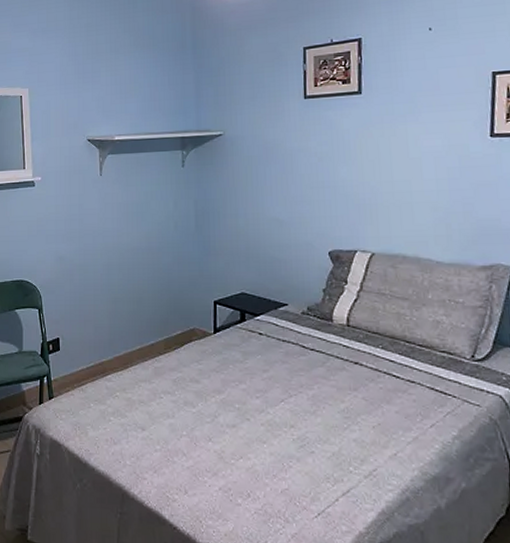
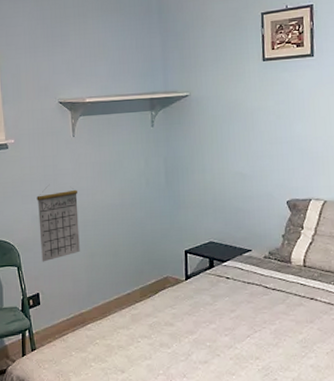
calendar: none [61,225,104,306] -> present [37,185,80,262]

